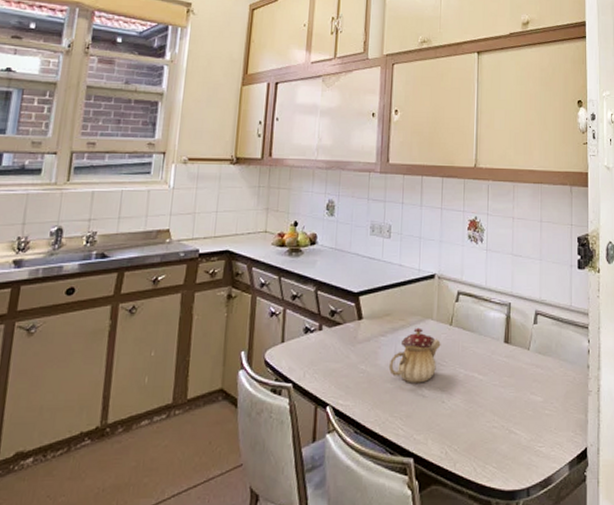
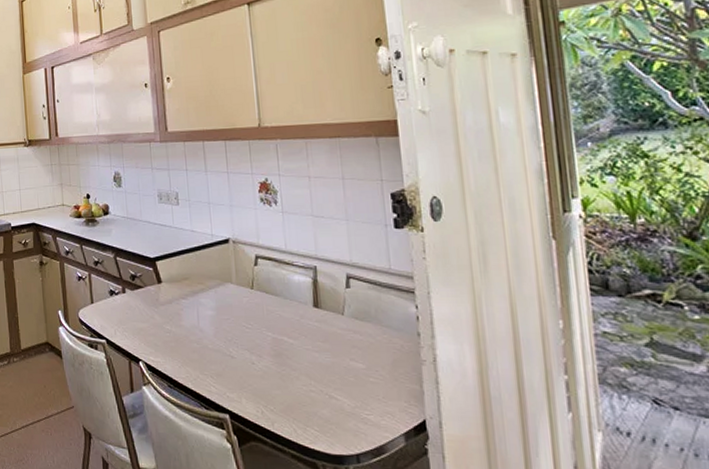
teapot: present [388,327,441,383] -> none [193,291,244,344]

